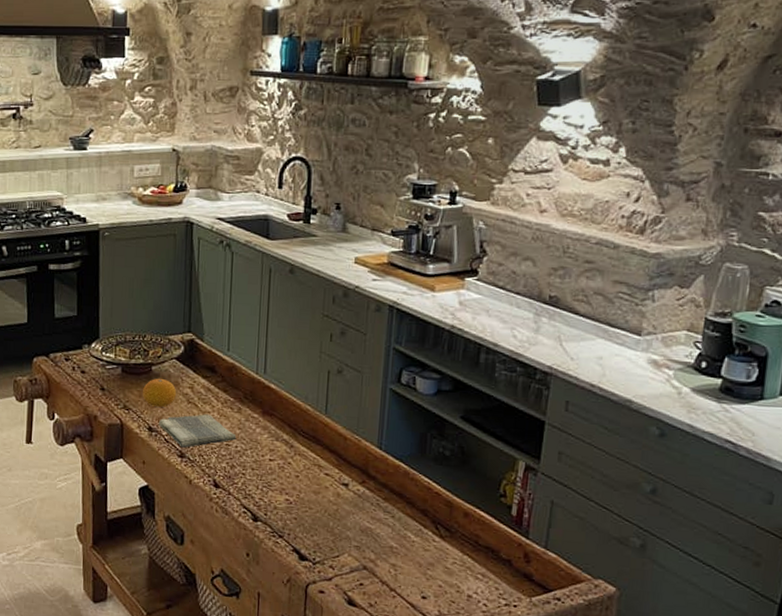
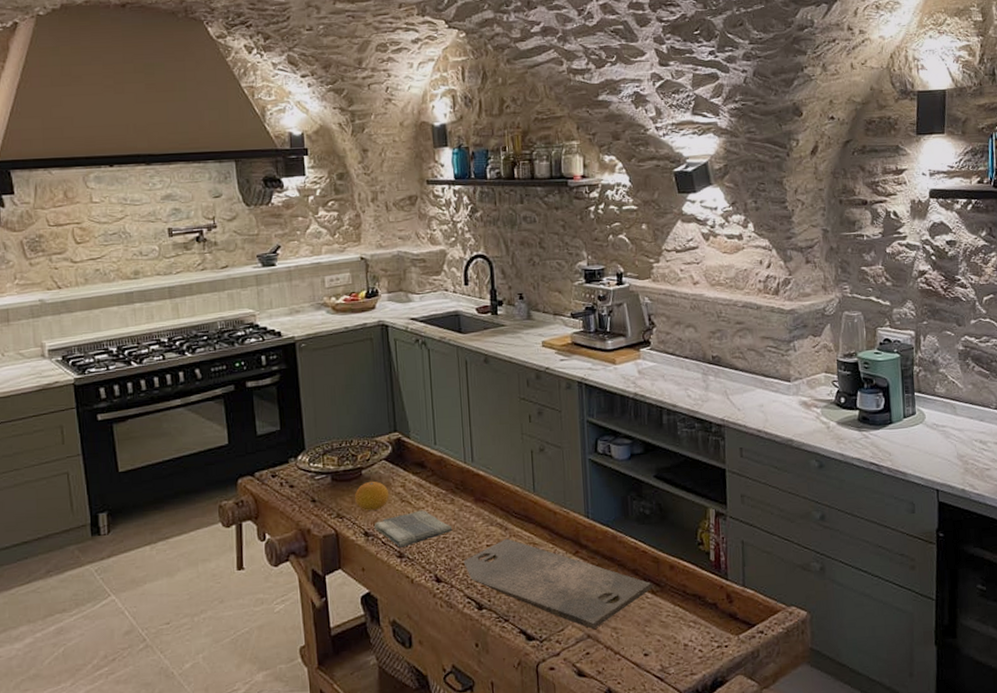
cutting board: none [243,455,442,562] -> present [463,538,653,630]

